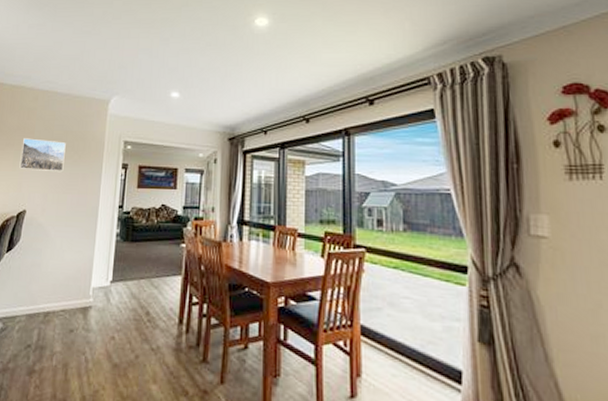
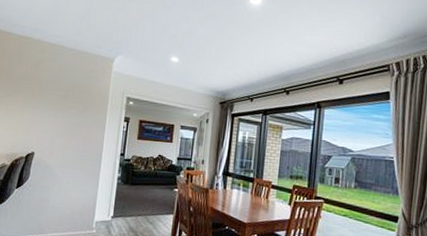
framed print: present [19,138,66,173] -> none [27,87,72,121]

